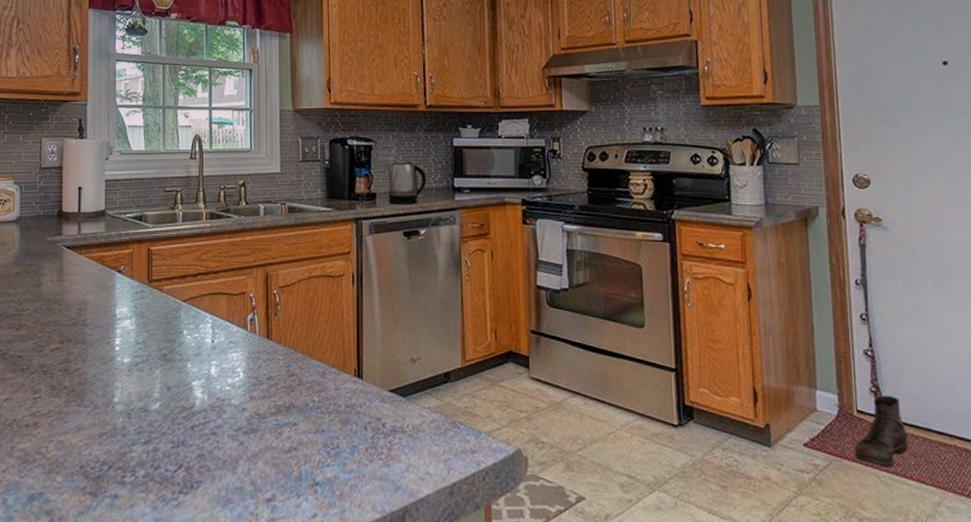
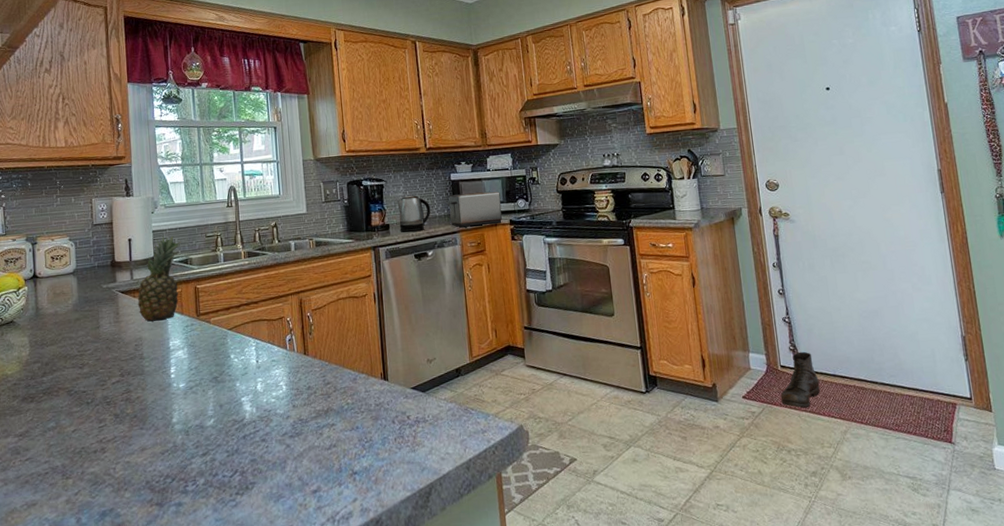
fruit: none [84,187,136,284] -> present [137,236,181,322]
toaster: none [449,163,513,204] -> present [448,191,503,228]

